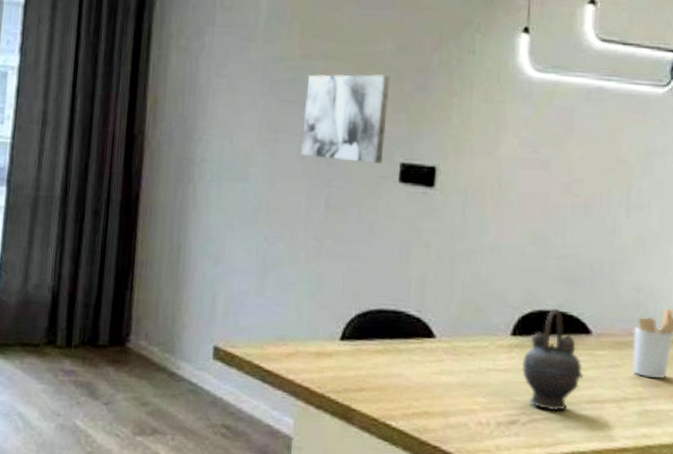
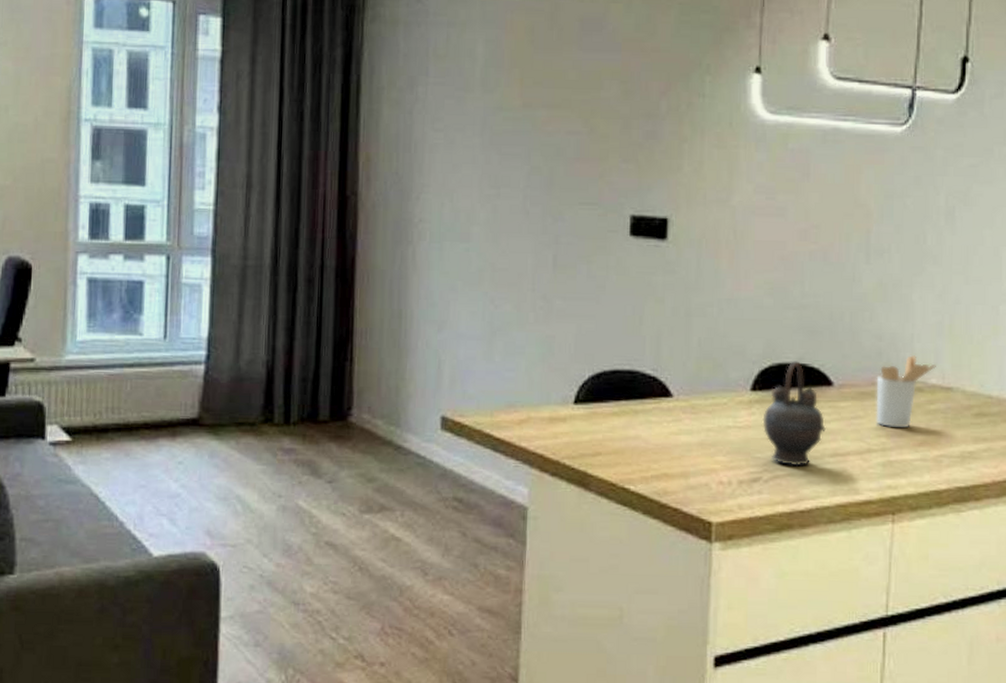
wall art: present [300,74,391,163] -> none [524,122,617,217]

